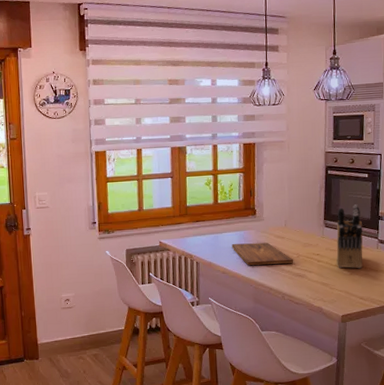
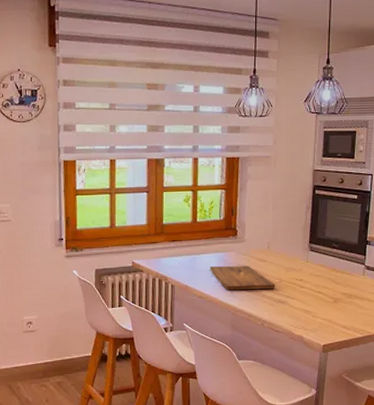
knife block: present [336,204,363,269] -> none [320,228,350,296]

